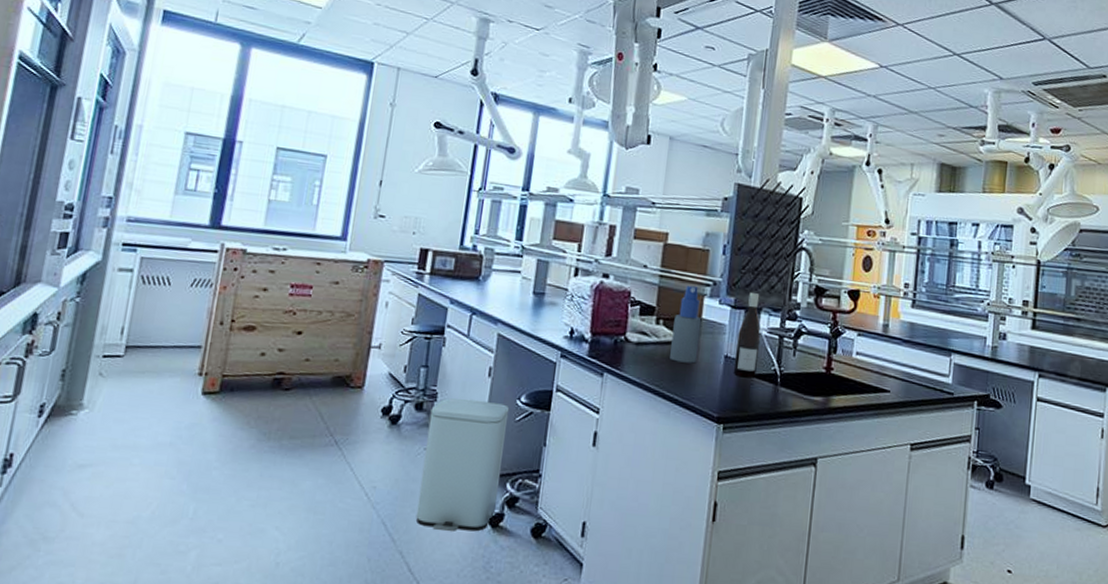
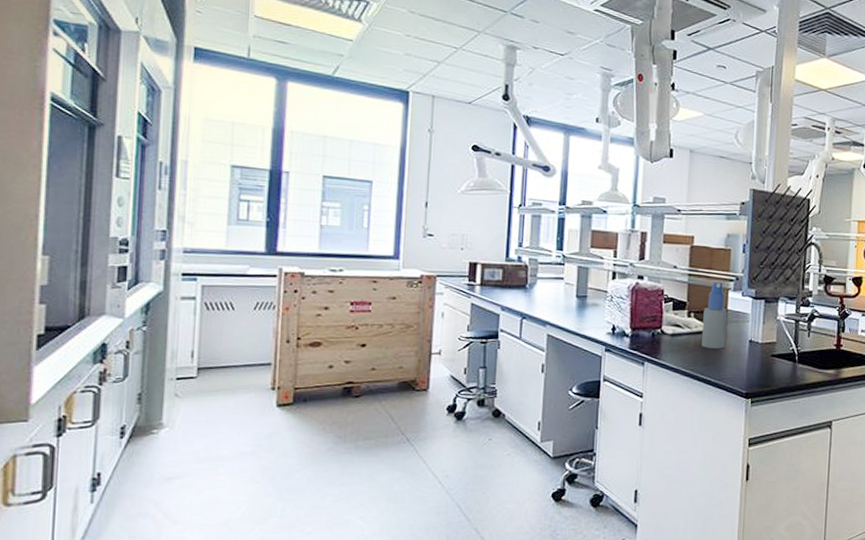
pedal bin: present [416,398,510,532] -> none [487,393,563,508]
bottle: present [733,291,761,379] -> none [757,284,780,358]

